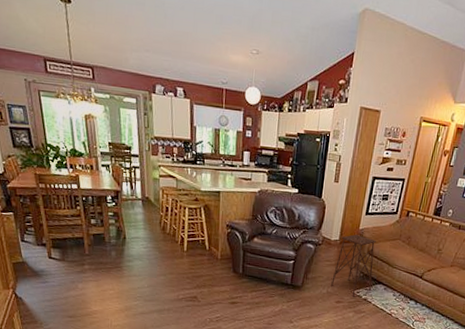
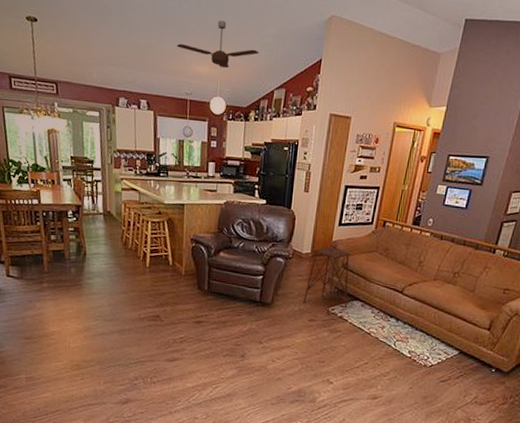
ceiling fan: none [212,8,294,59] -> present [176,20,259,69]

